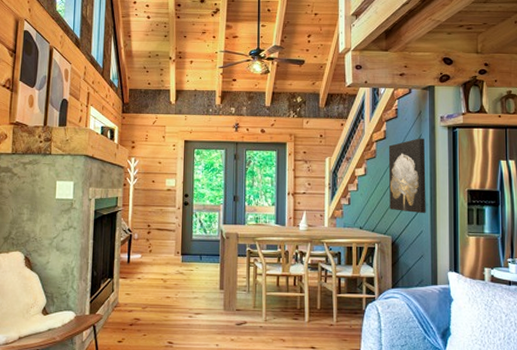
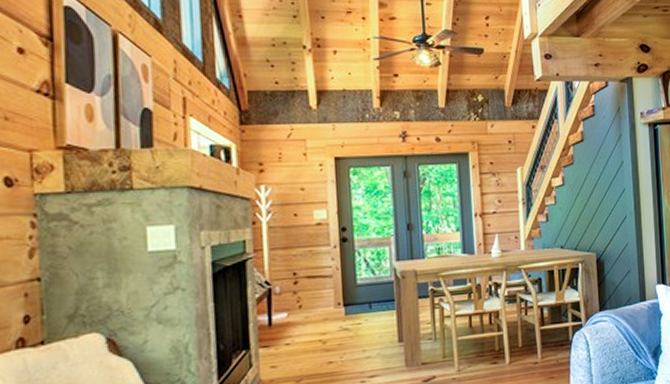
wall art: present [388,138,426,213] -> none [587,138,631,224]

